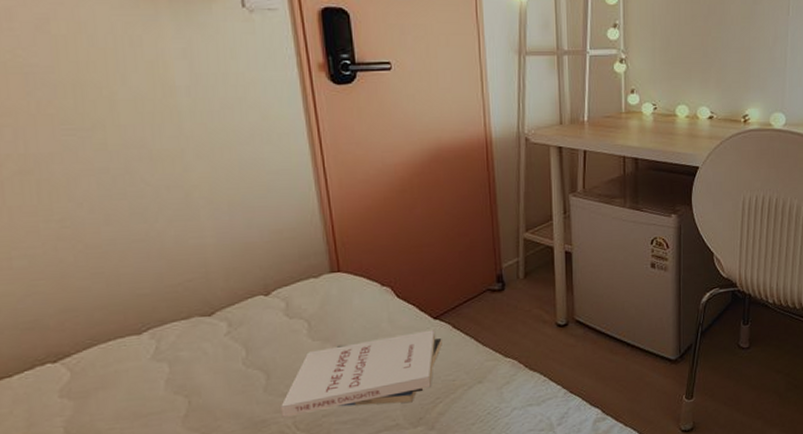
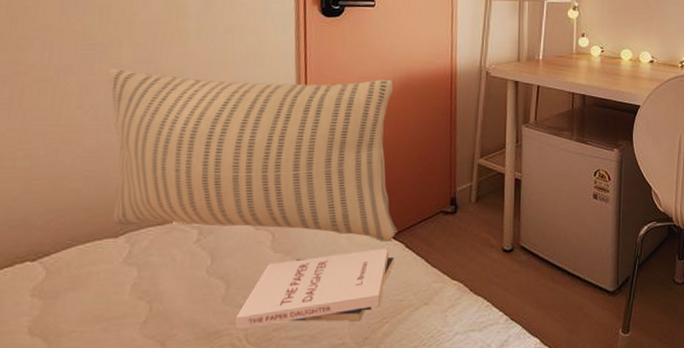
pillow: none [96,152,442,323] -> present [107,69,397,241]

